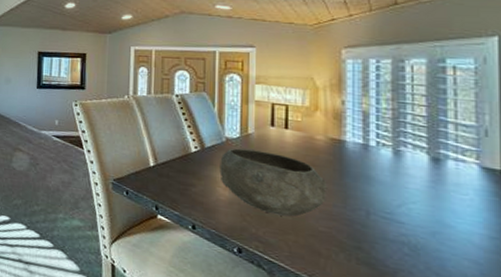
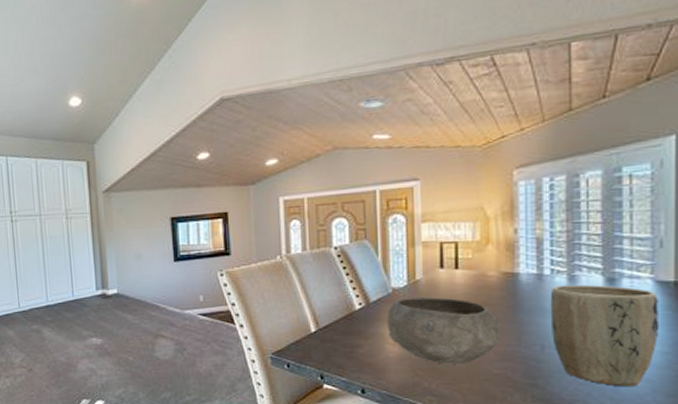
plant pot: none [375,157,487,267] -> present [550,284,660,387]

